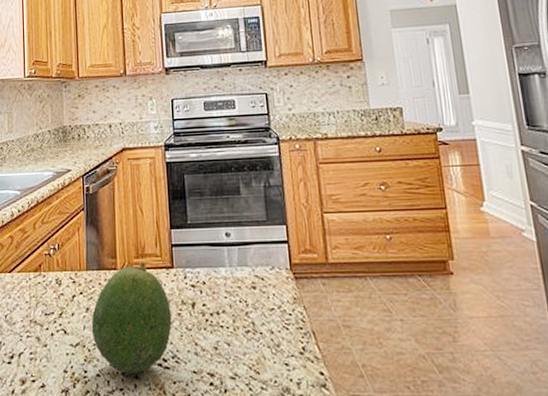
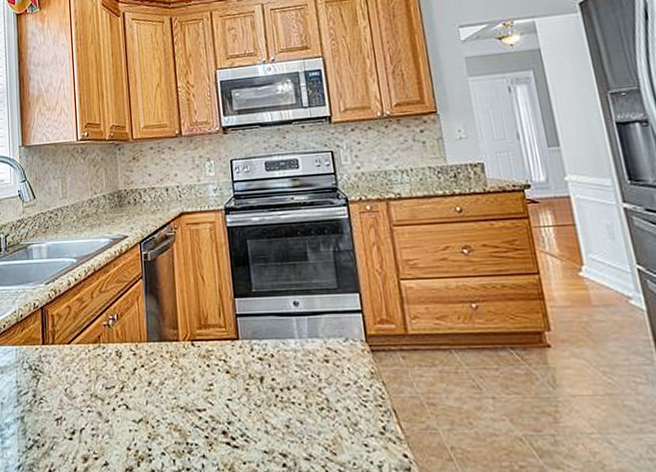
fruit: present [91,261,172,374] -> none [154,332,240,452]

